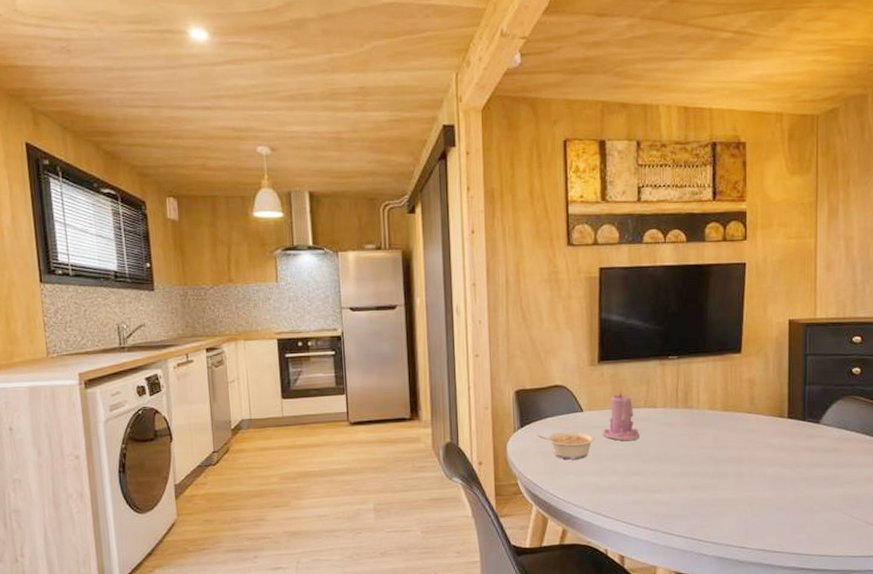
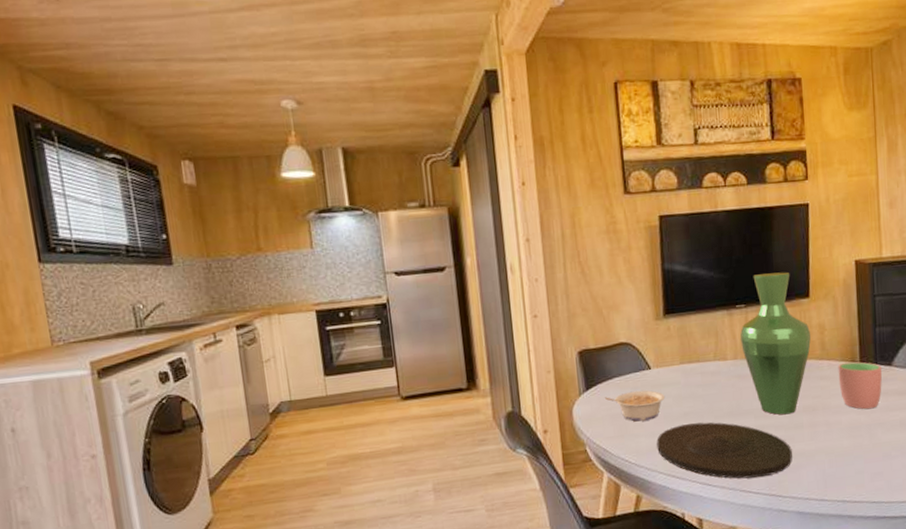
plate: none [585,465,715,522] -> present [656,422,793,479]
candle: present [602,391,640,441] -> none [671,344,711,398]
vase: none [670,327,741,464] -> present [740,272,811,415]
cup: none [765,418,810,464] -> present [838,362,882,410]

